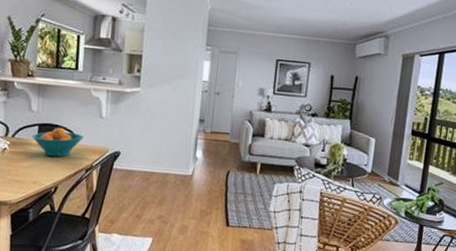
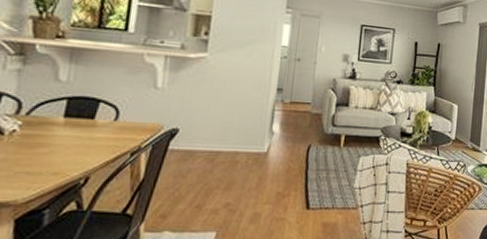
fruit bowl: present [32,127,84,157] -> none [56,101,131,139]

